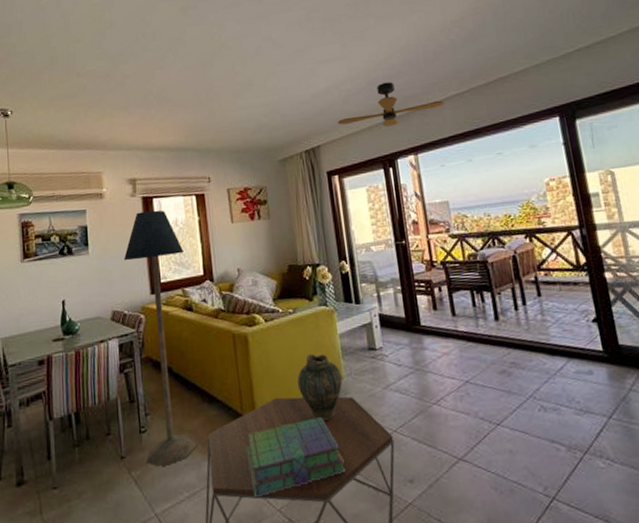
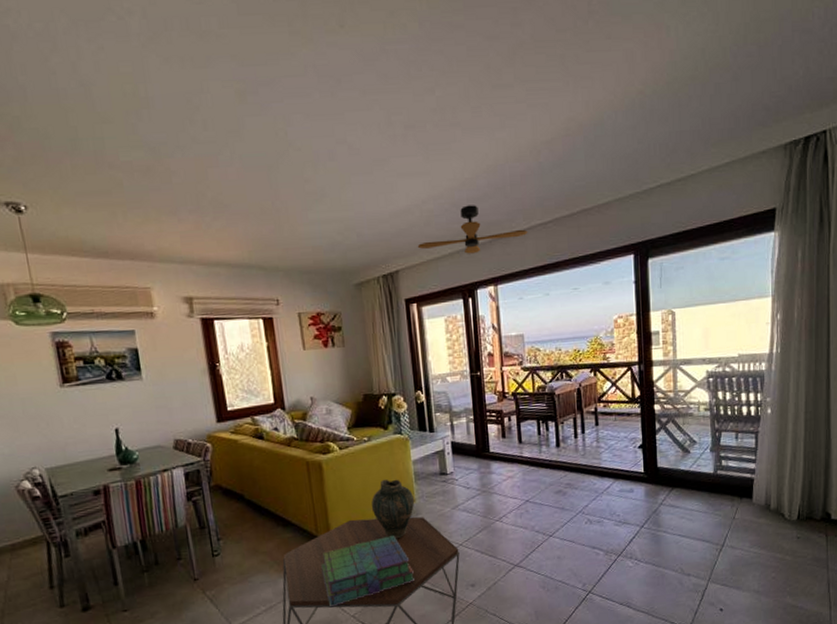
floor lamp: present [123,210,197,466] -> none [183,333,273,585]

